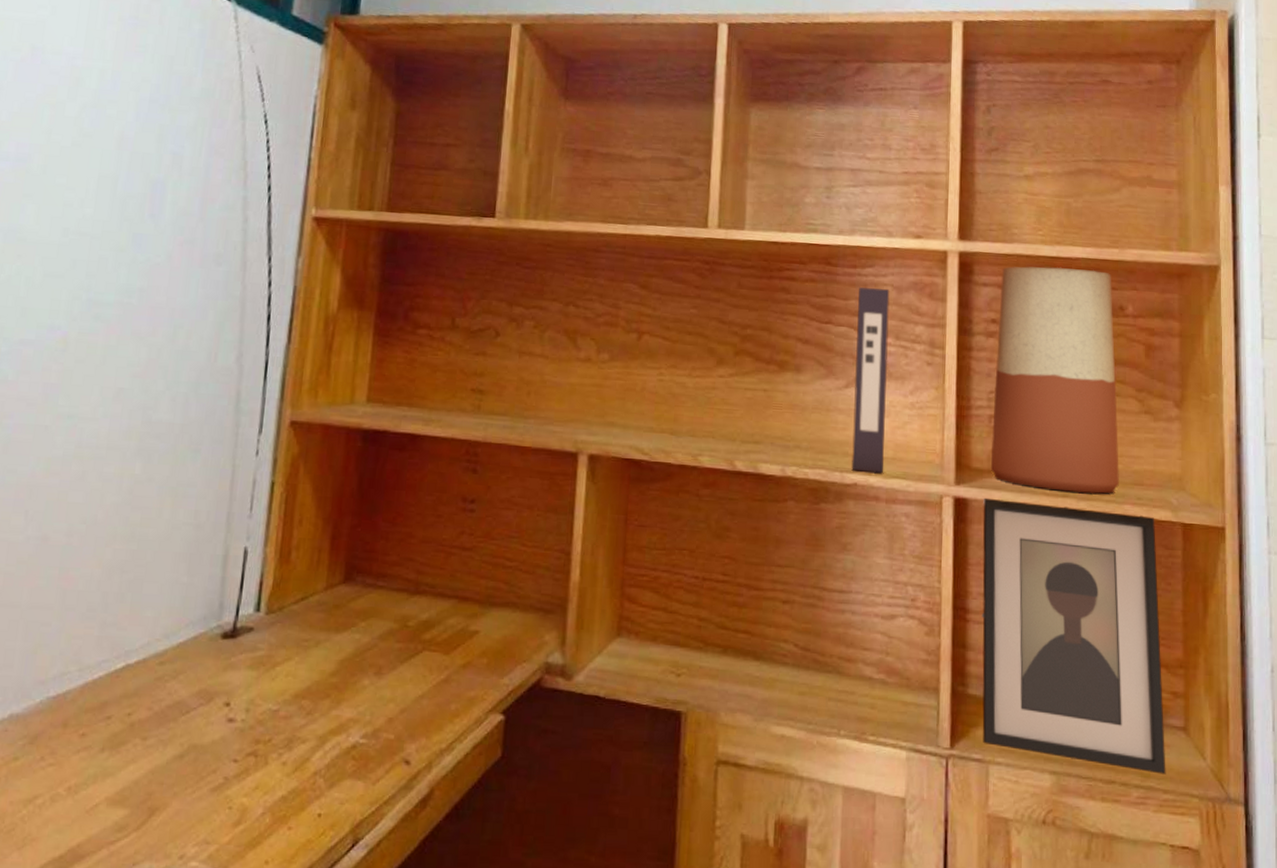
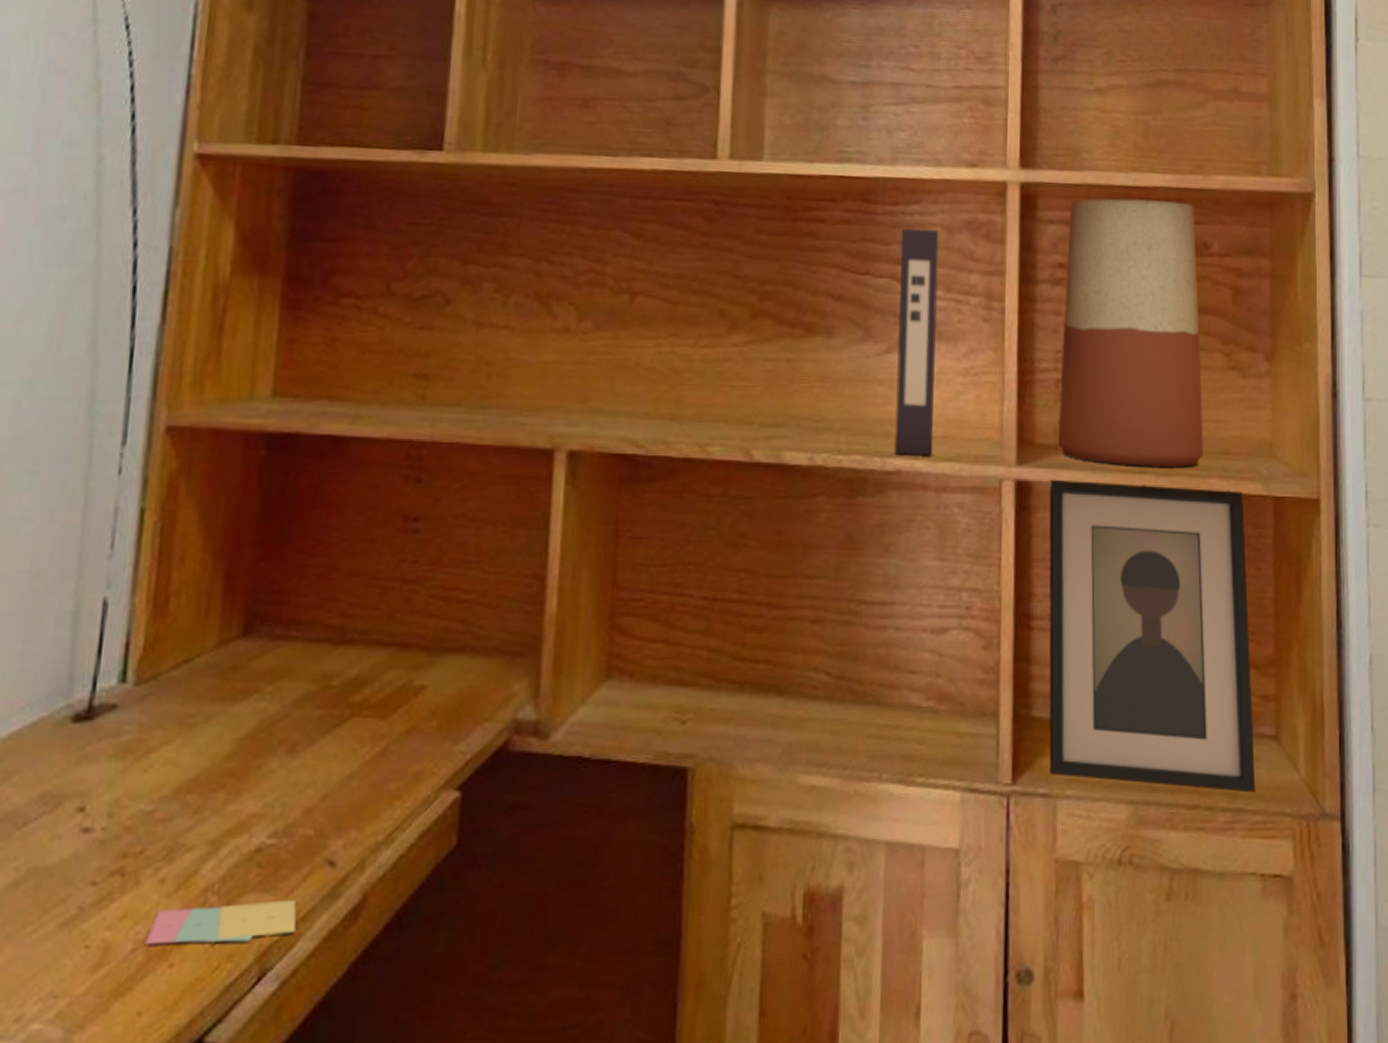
sticky notes: none [271,785,381,816] -> present [145,899,297,946]

